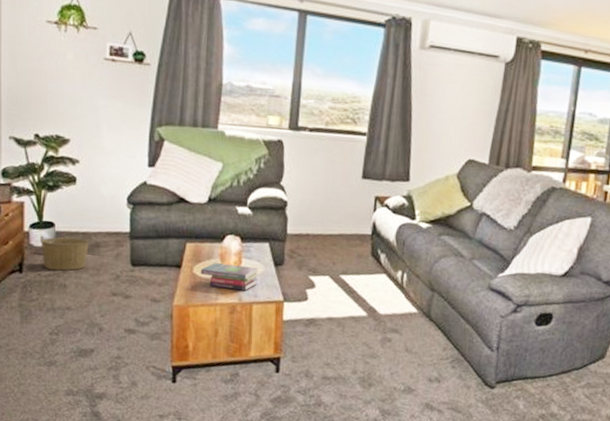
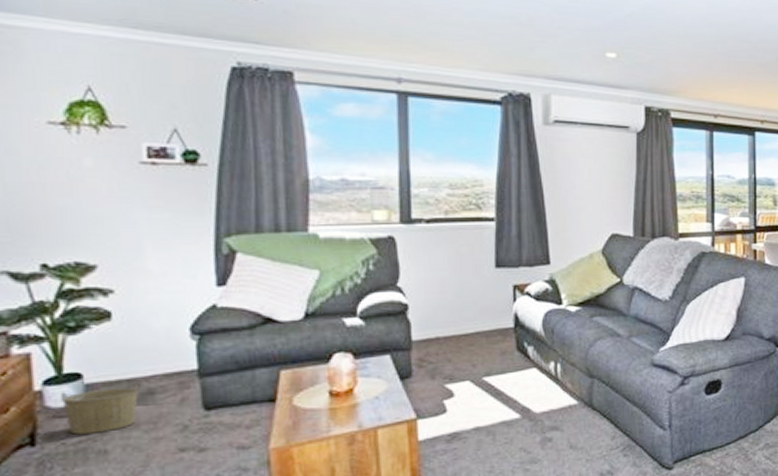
books: present [200,263,258,291] -> none [302,385,380,418]

